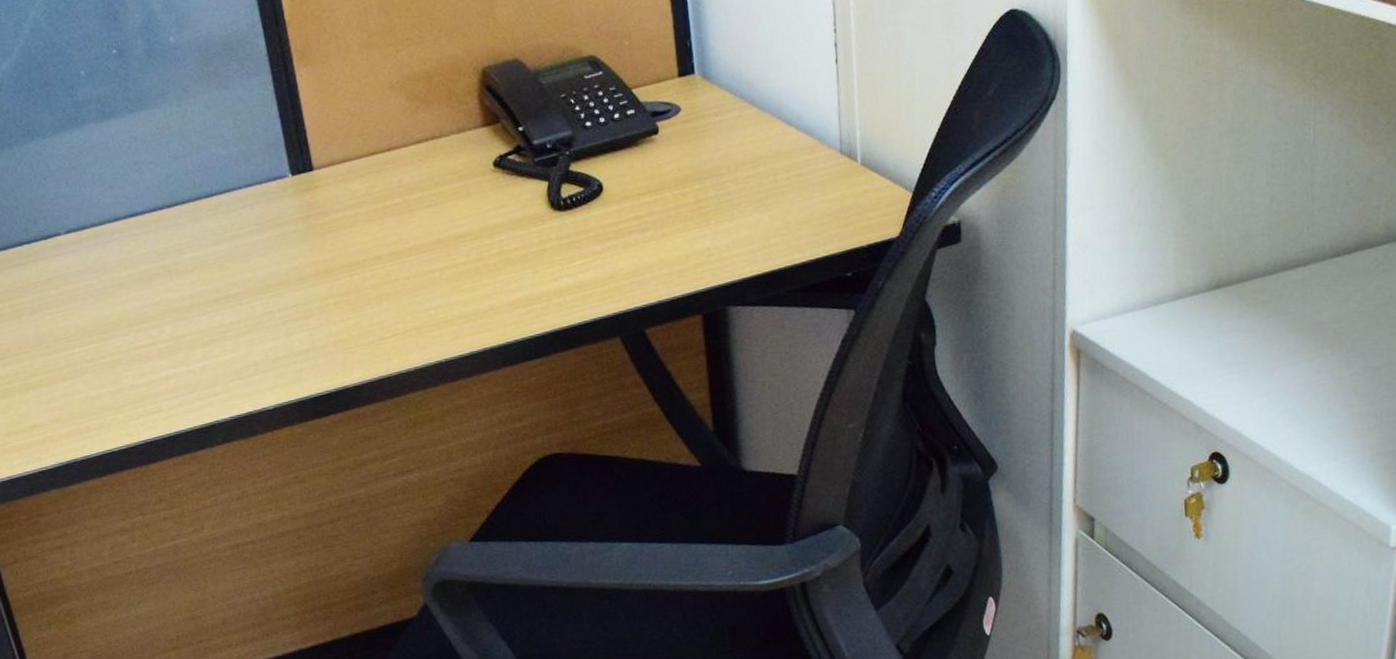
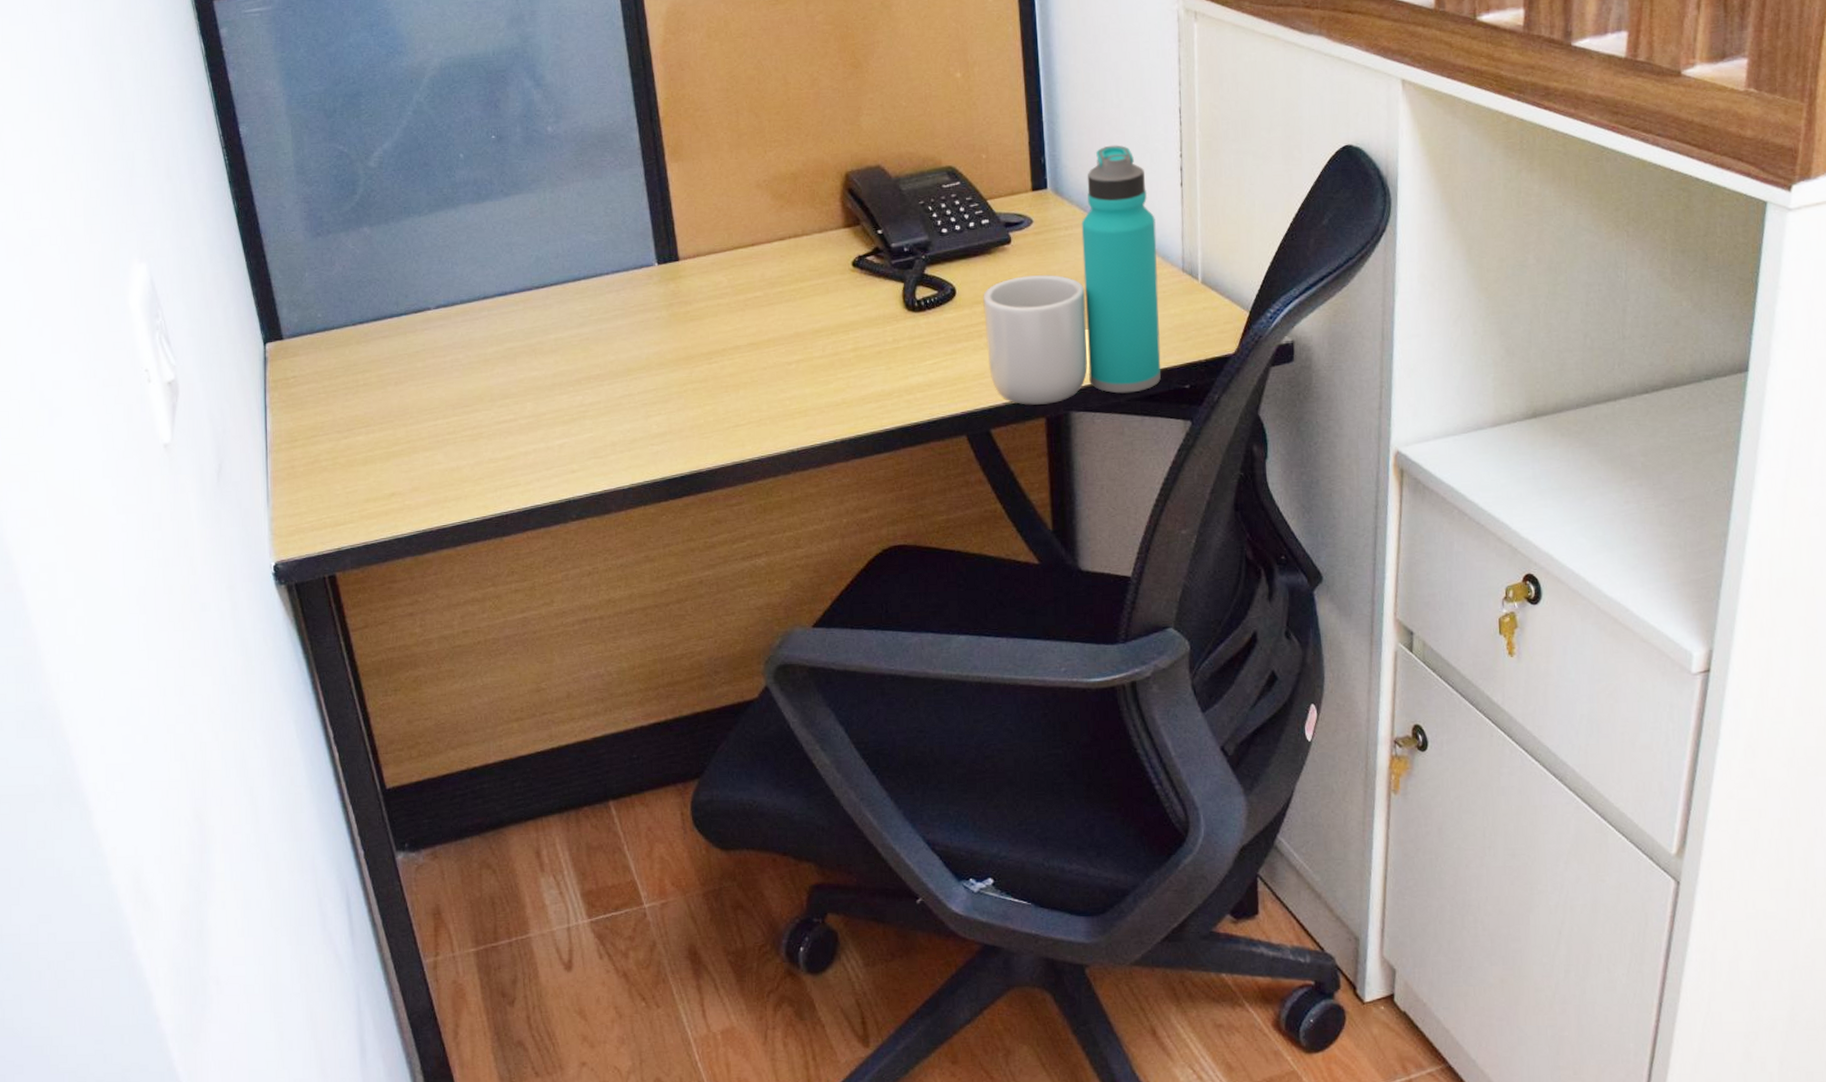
mug: none [631,164,744,302] -> present [983,275,1088,405]
water bottle: none [731,23,822,285] -> present [1081,145,1161,394]

